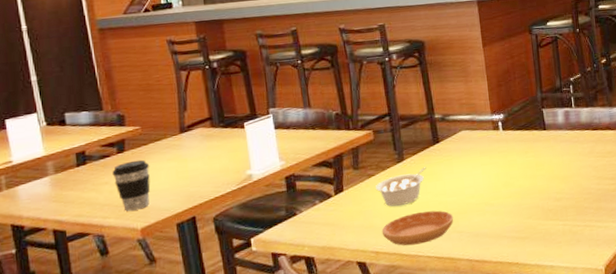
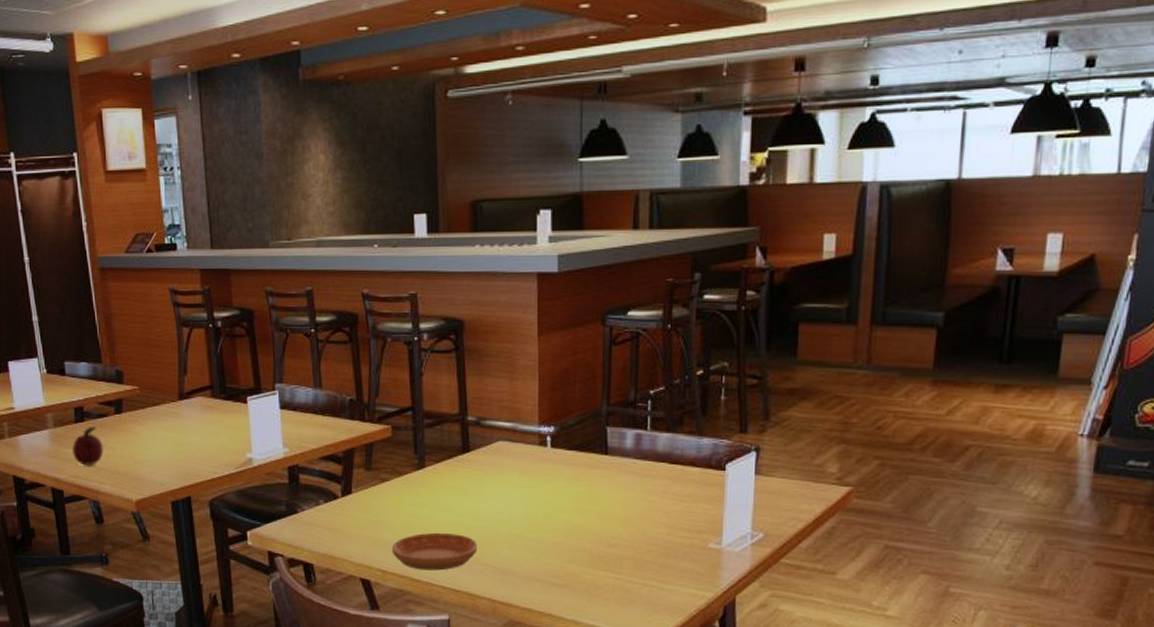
fruit: none [75,166,107,205] -> present [72,425,104,466]
coffee cup: present [112,159,151,211] -> none [109,424,147,480]
legume: present [375,167,427,207] -> none [388,479,451,521]

